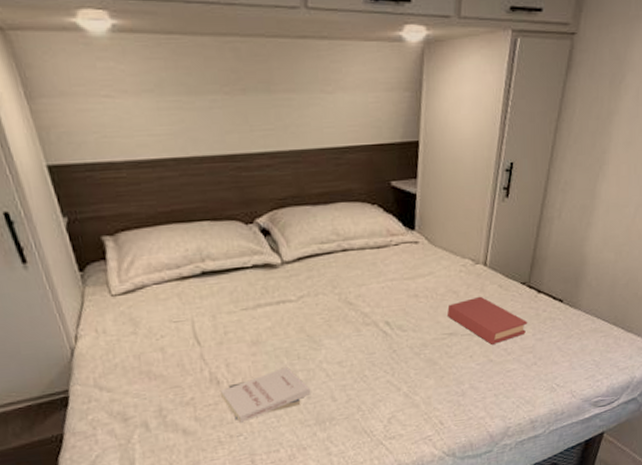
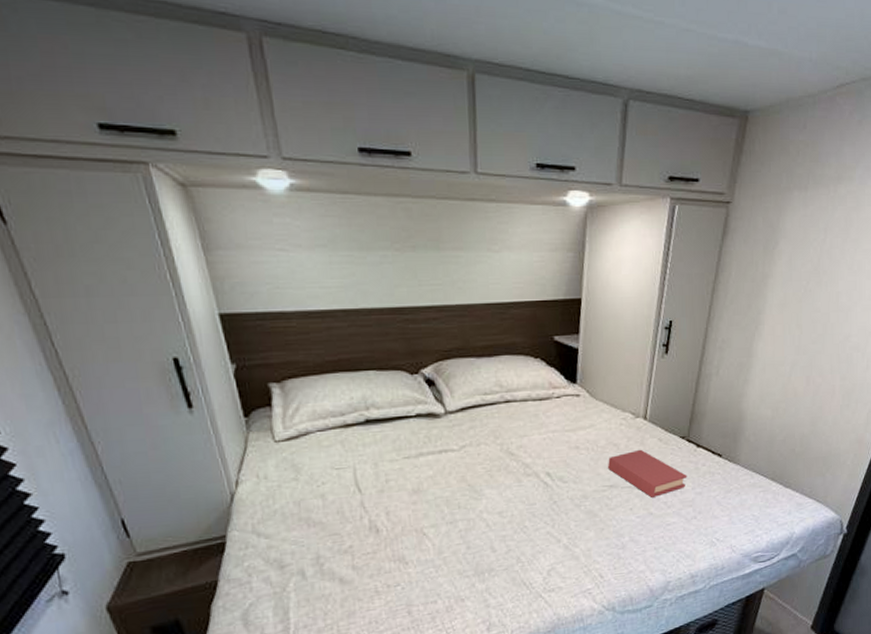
books: present [219,367,311,423] -> none [378,516,471,572]

